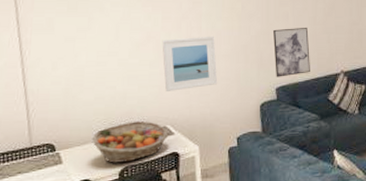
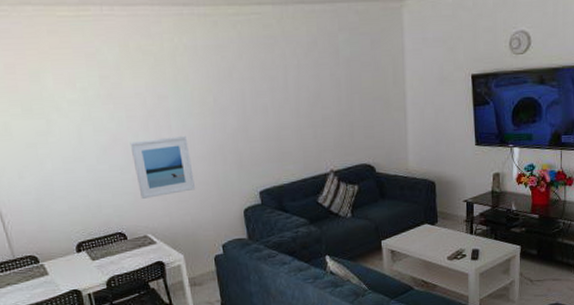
fruit basket: present [92,121,169,163] -> none [73,230,151,274]
wall art: present [272,28,310,77] -> none [250,122,296,180]

